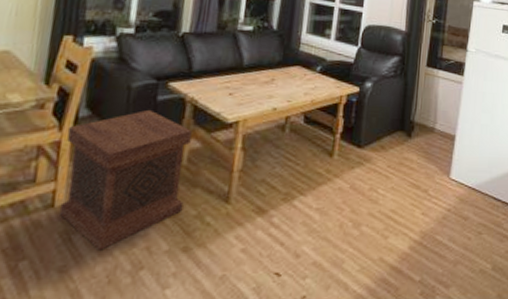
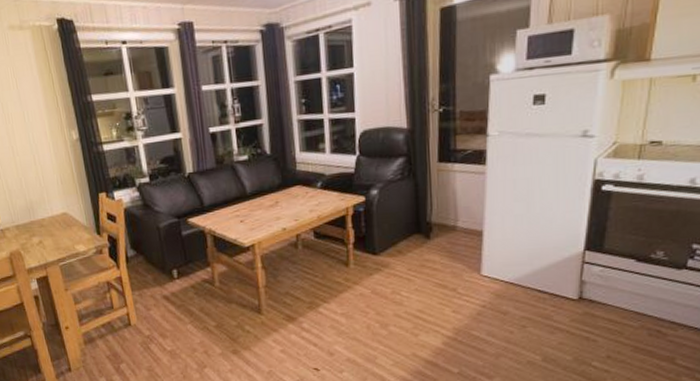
side table: present [58,109,192,251] -> none [123,244,225,355]

